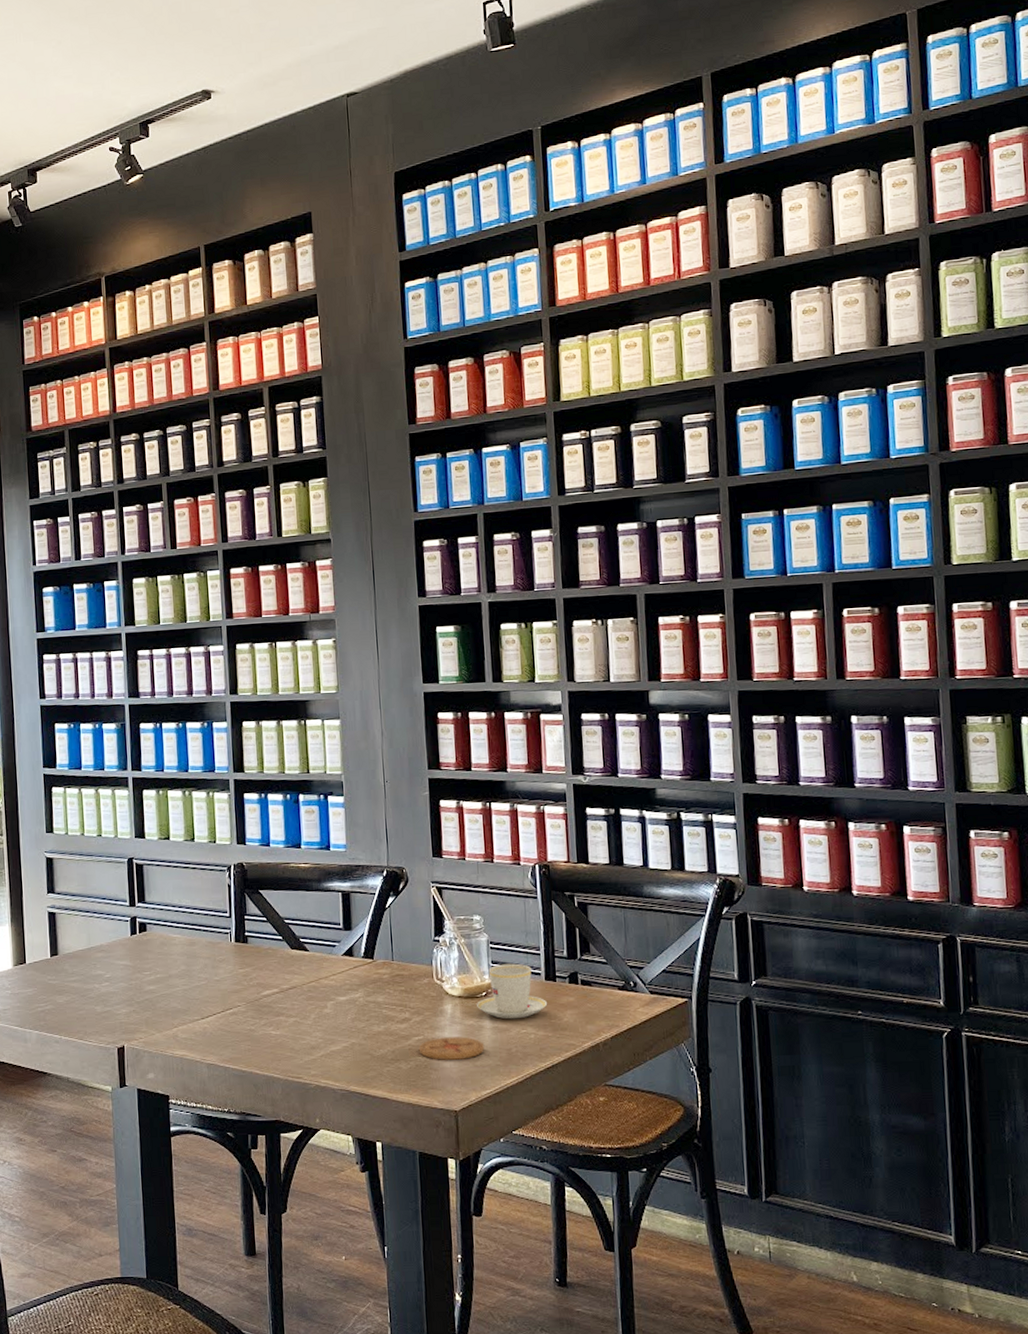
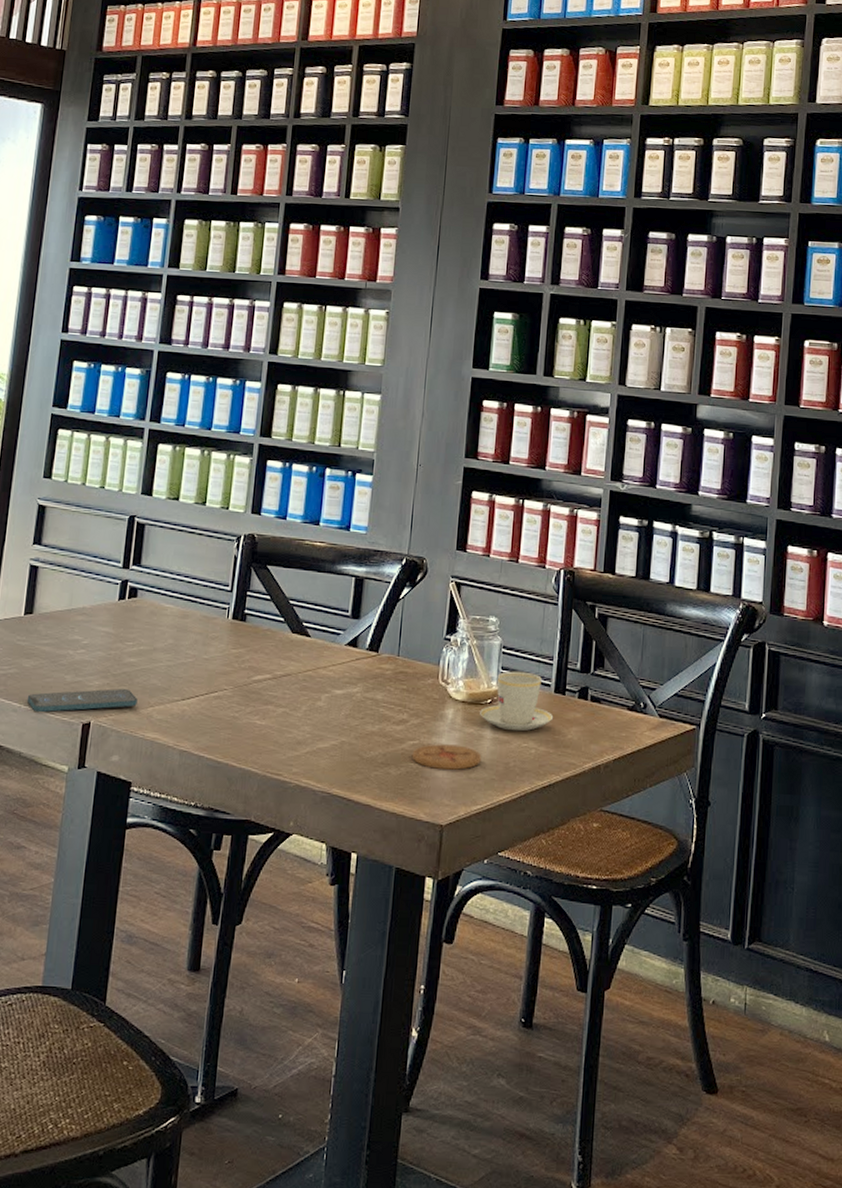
smartphone: none [65,1014,163,1042] -> present [27,689,138,713]

